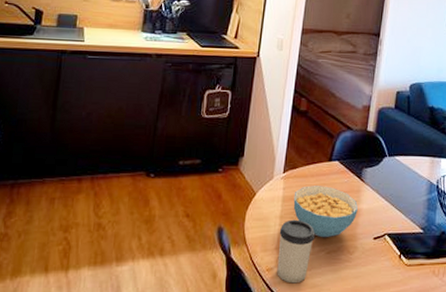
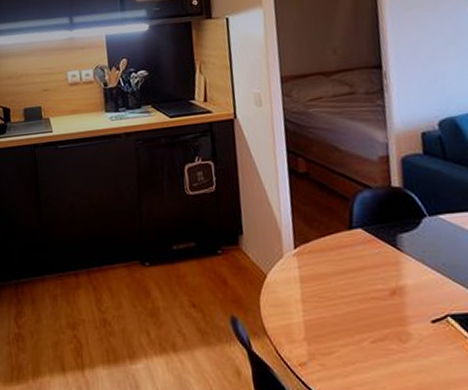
cup: present [277,219,315,284] -> none [304,303,352,381]
cereal bowl: present [293,186,358,238] -> none [313,260,402,324]

